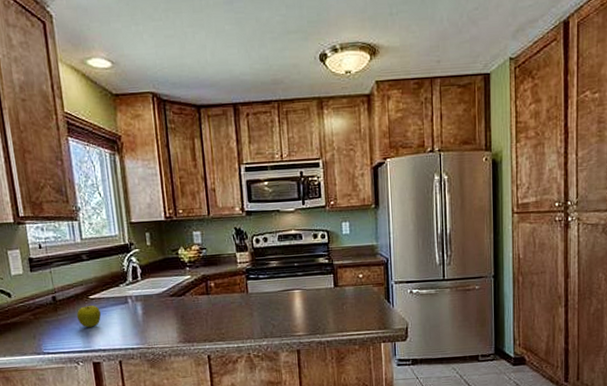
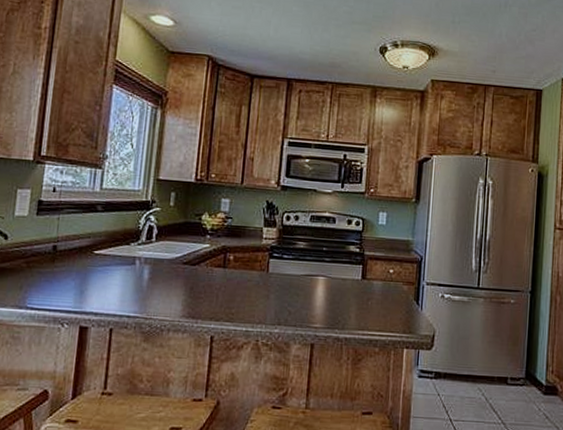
fruit: present [76,305,102,328] -> none [74,261,103,286]

